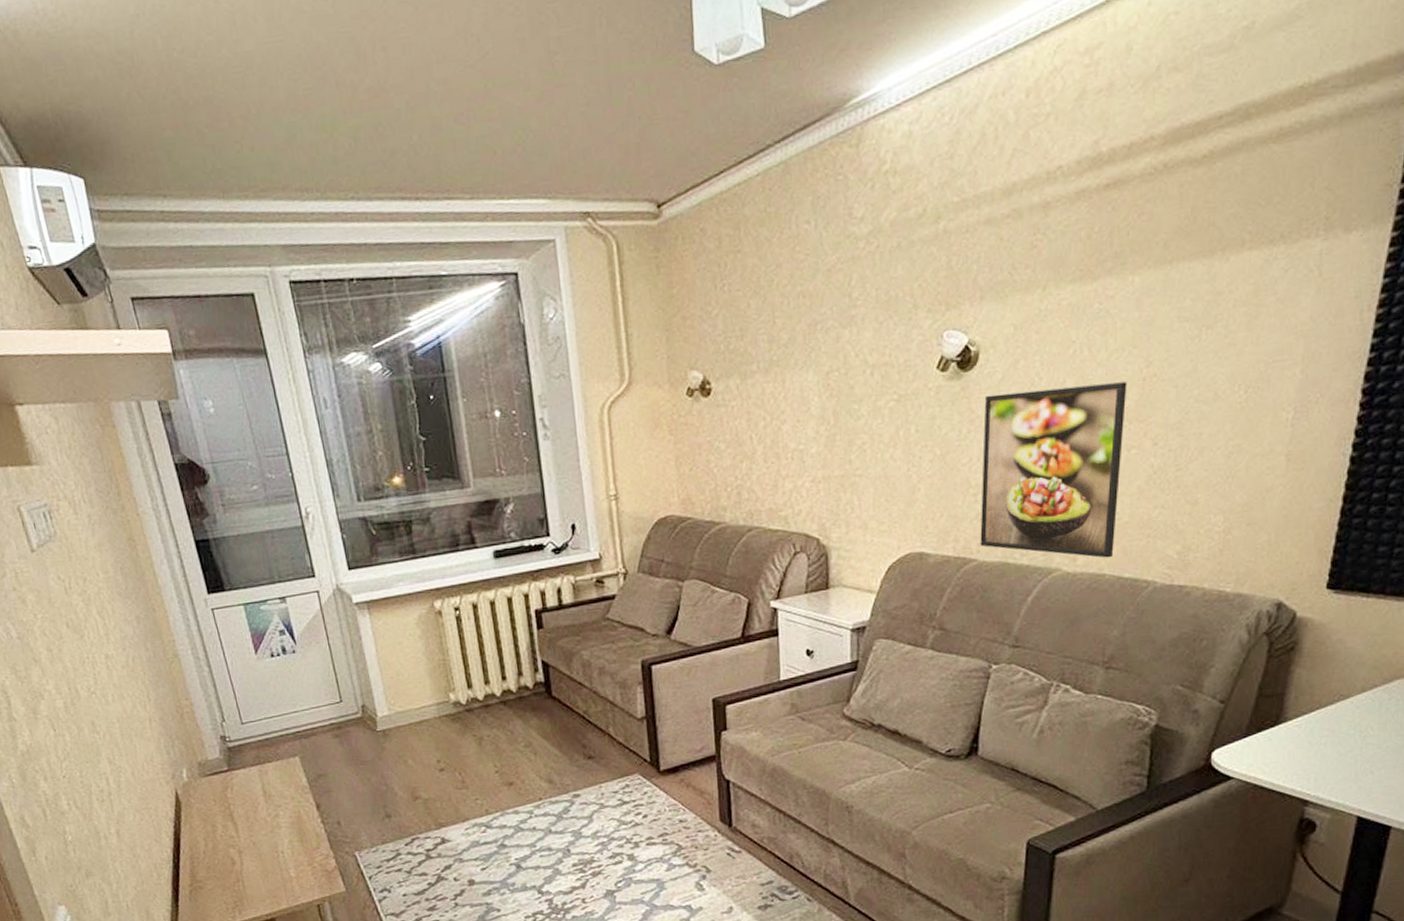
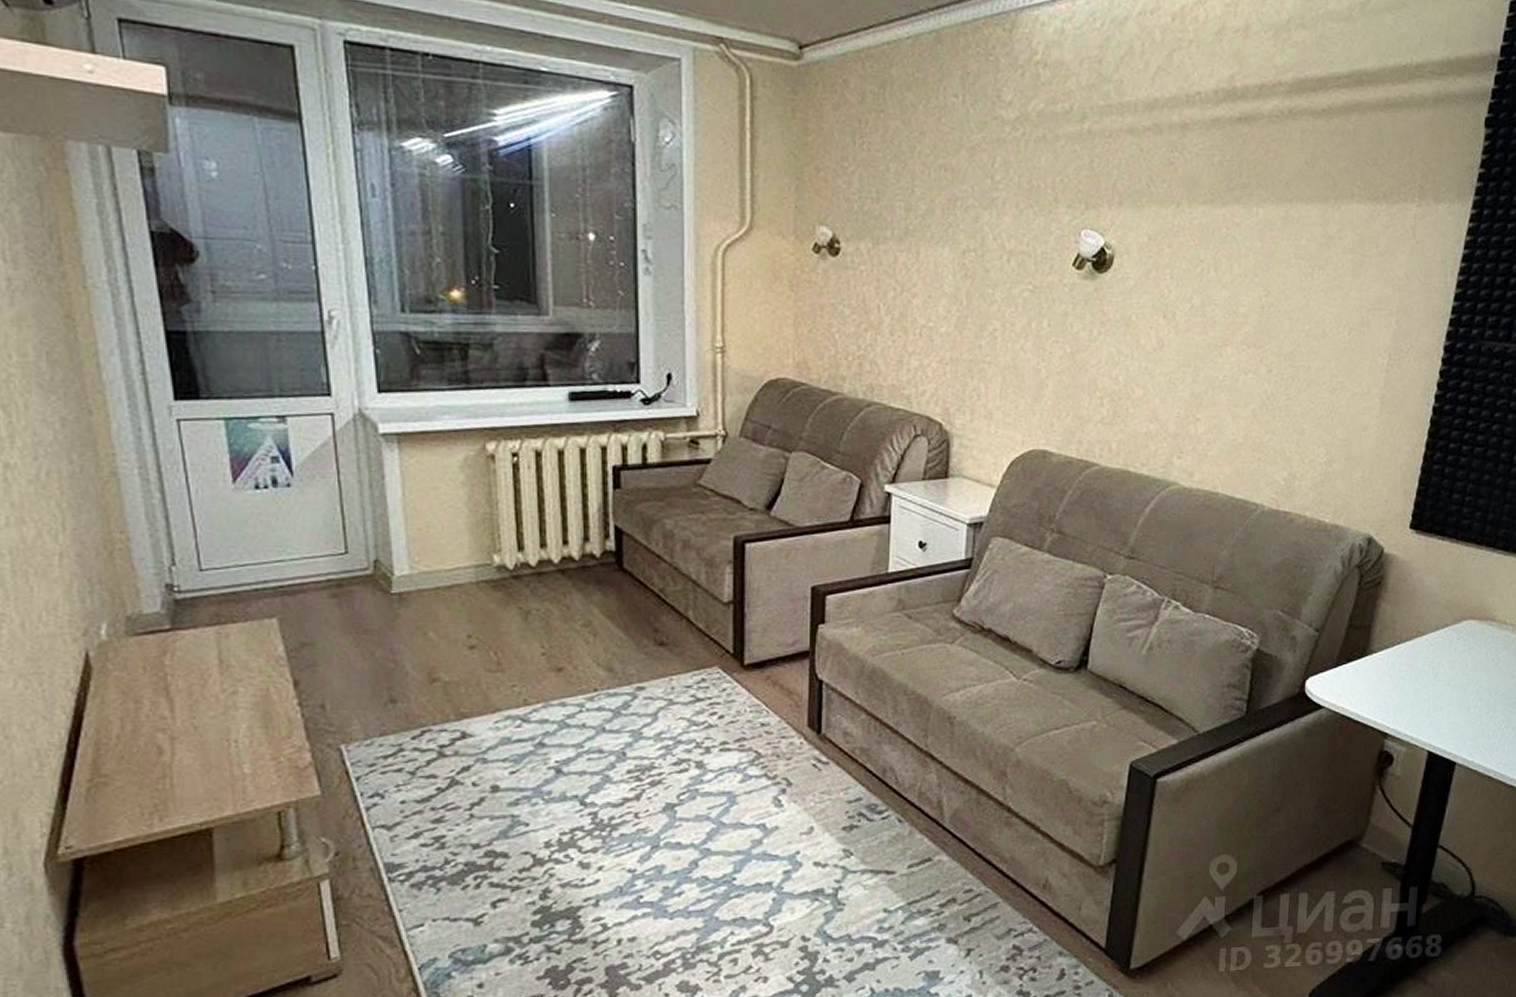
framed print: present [980,382,1127,558] -> none [1103,300,1248,477]

